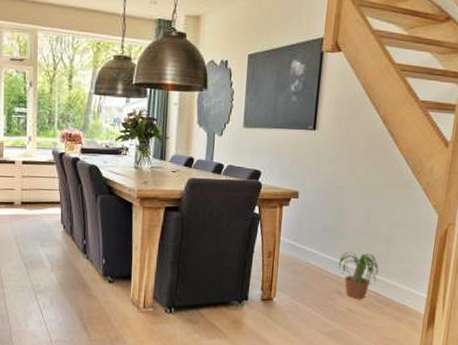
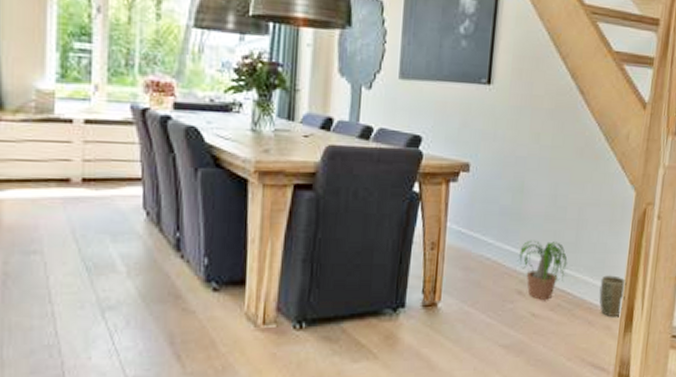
plant pot: none [405,281,430,316] -> present [599,275,627,318]

